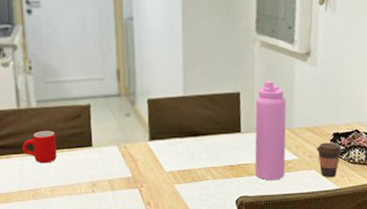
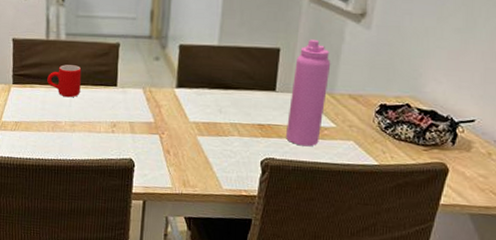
coffee cup: present [317,142,342,178] -> none [358,113,387,152]

